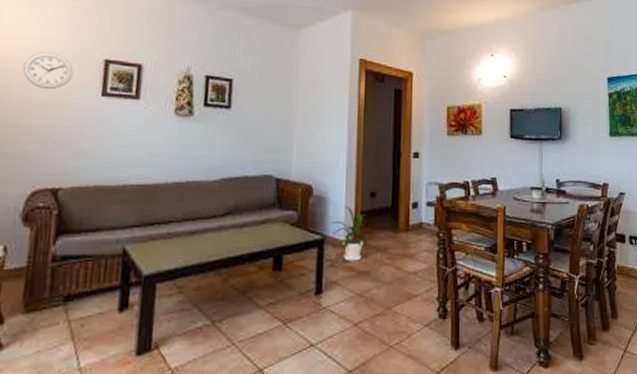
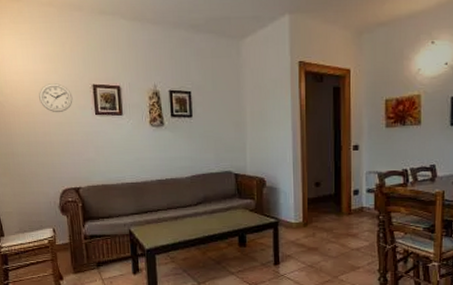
house plant: present [330,205,368,262] -> none [282,194,315,240]

